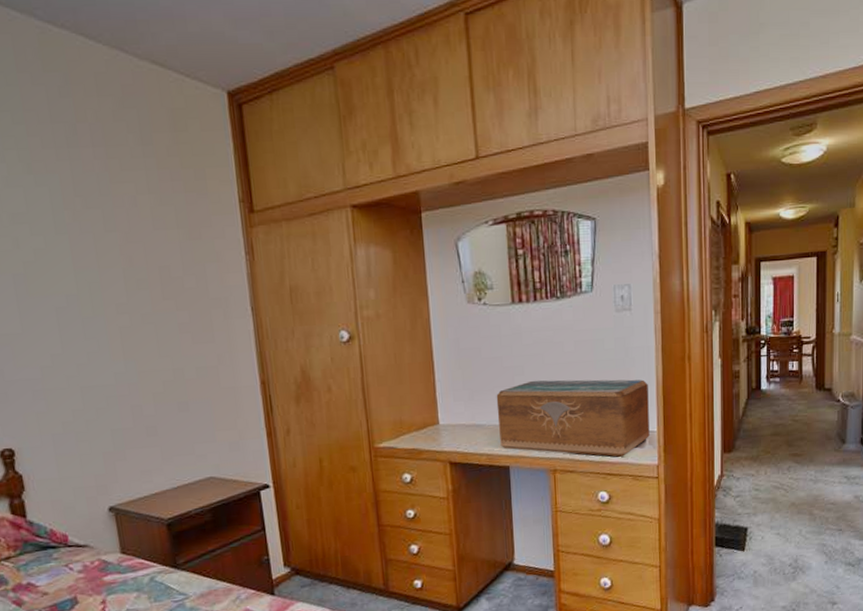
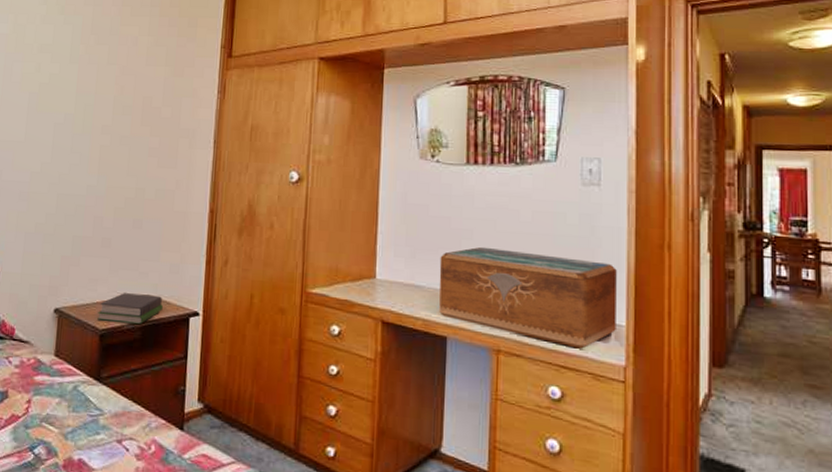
book: none [159,475,230,510] -> present [97,293,163,325]

